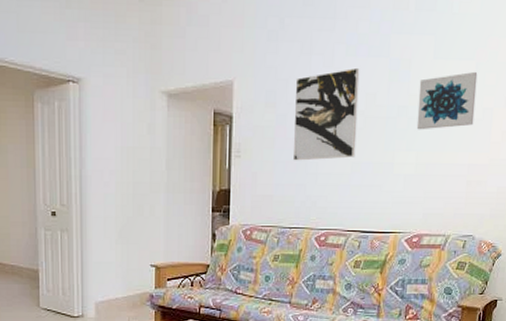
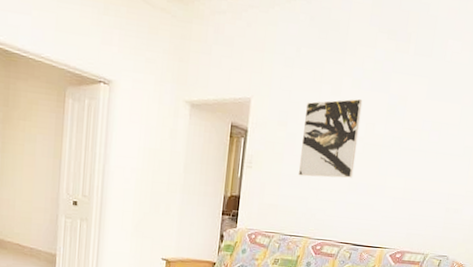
wall art: present [416,71,478,130] -> none [407,113,462,160]

